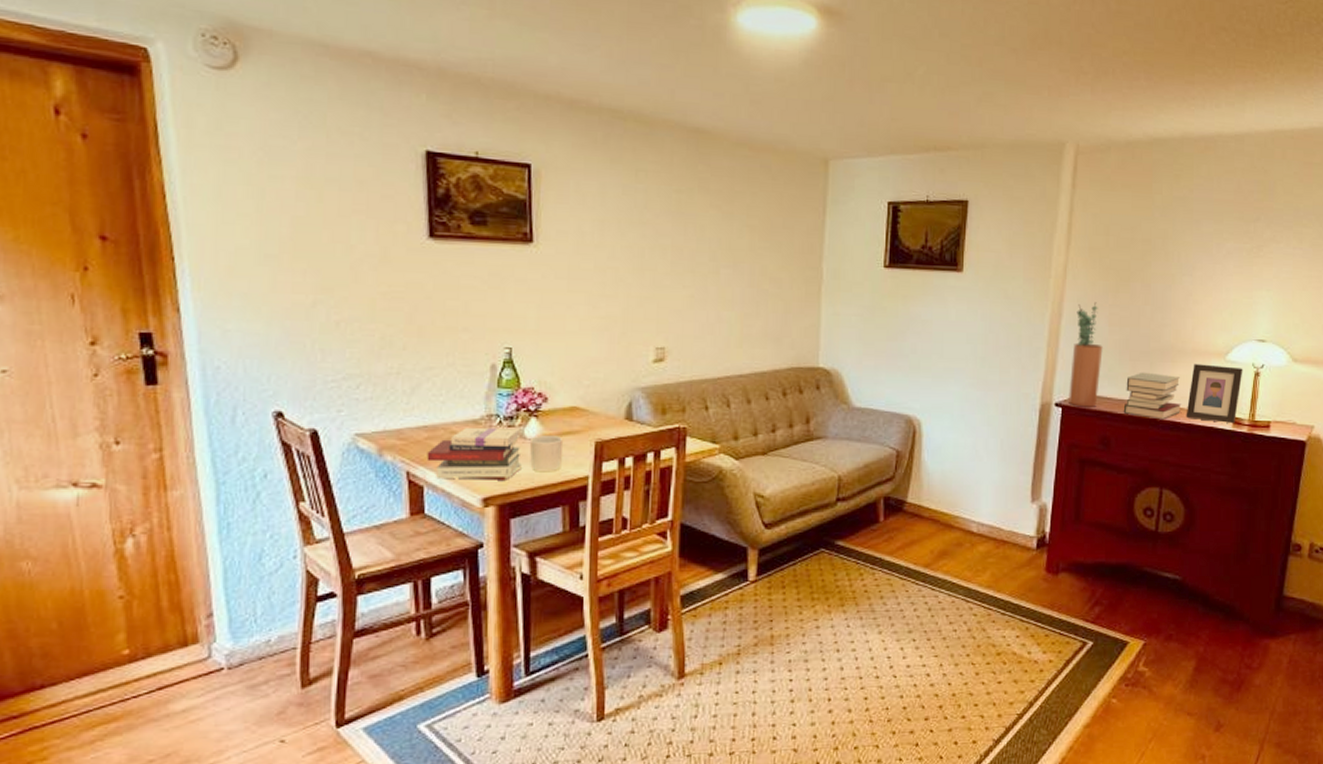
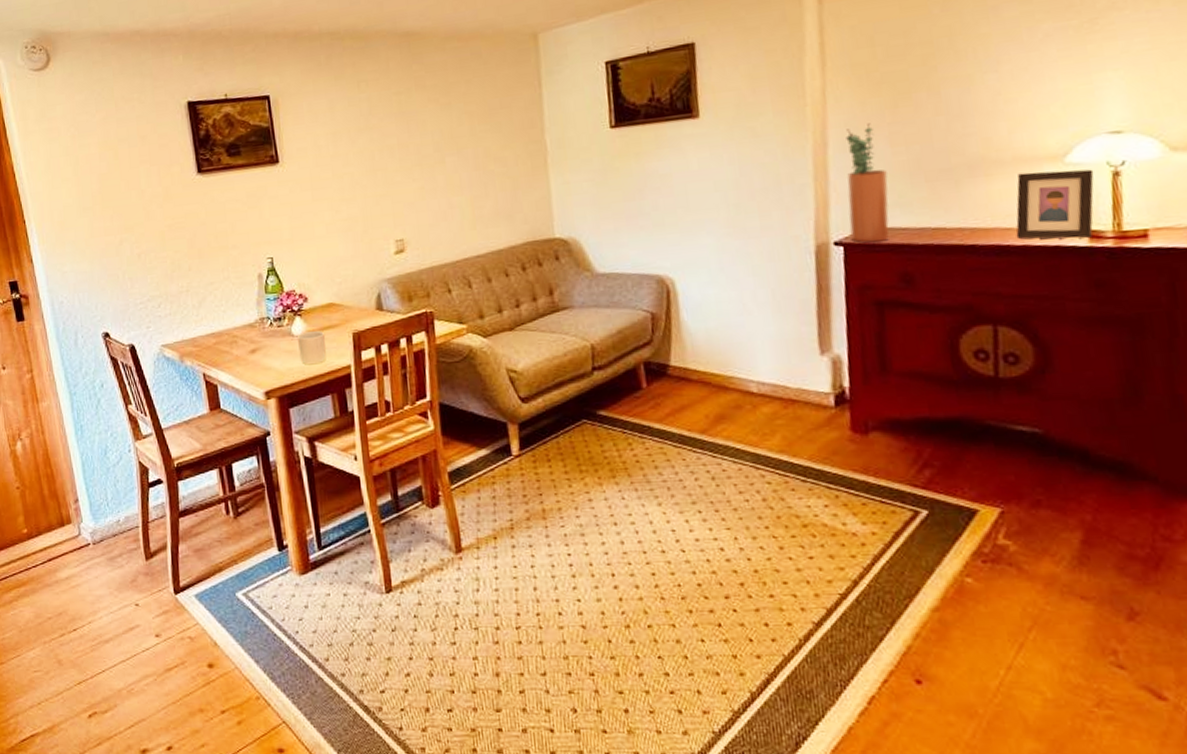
books: present [426,428,522,480] -> none [216,328,293,377]
books: present [1123,372,1181,420] -> none [925,191,1008,246]

